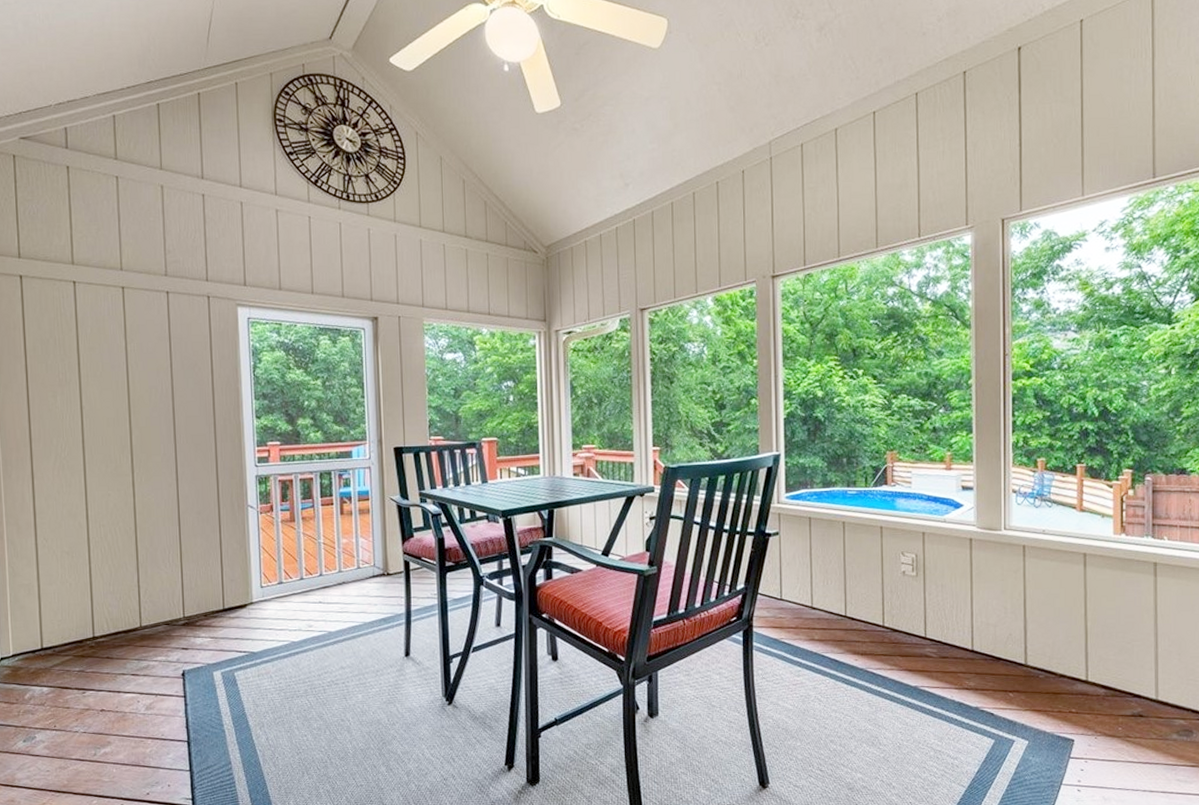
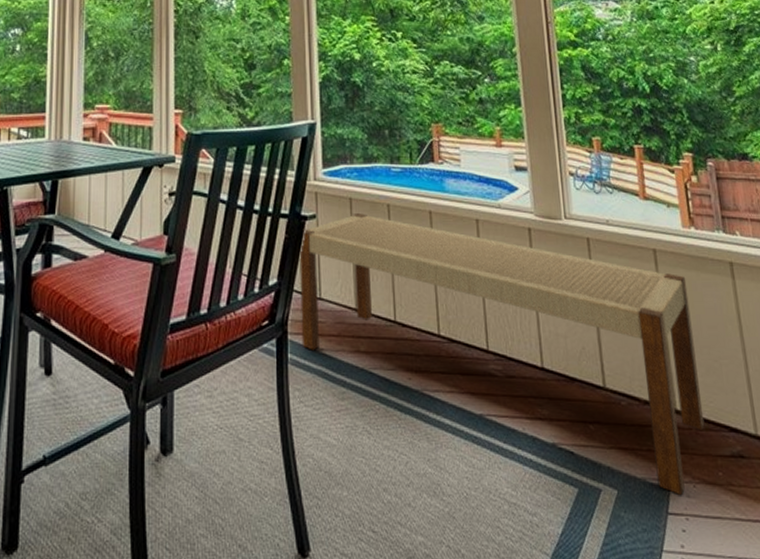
bench: none [764,530,1112,745] -> present [299,213,705,496]

